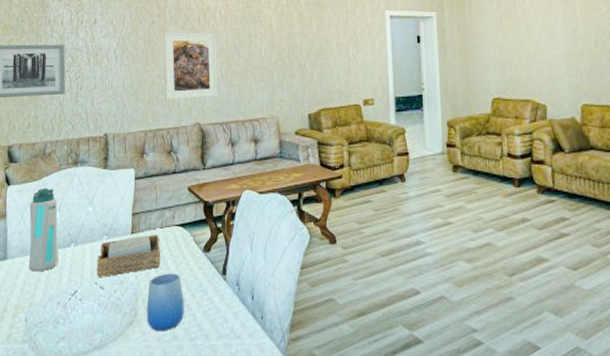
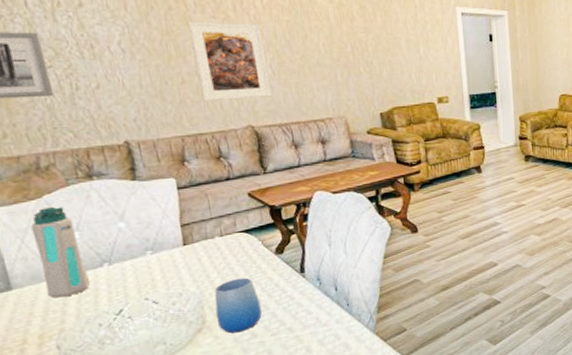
napkin holder: present [96,234,160,277] -> none [143,243,225,293]

